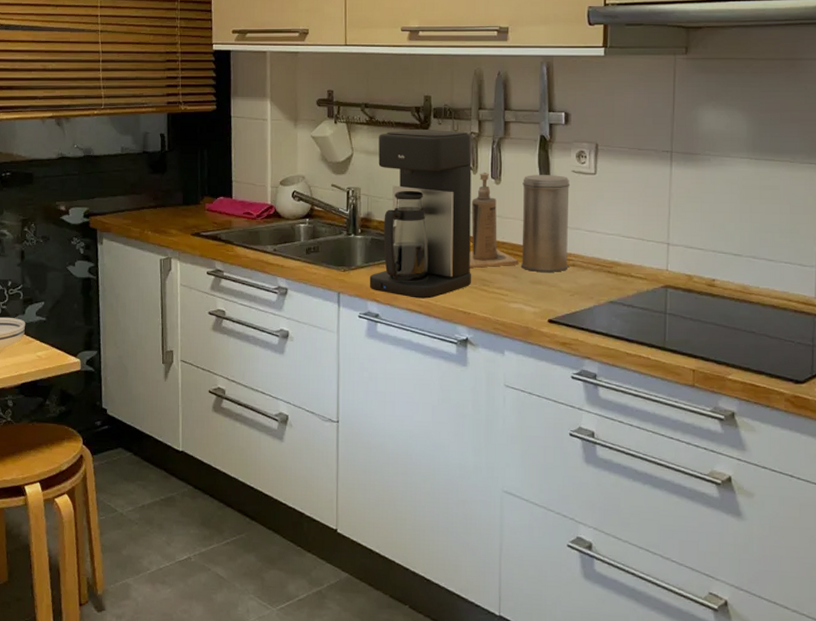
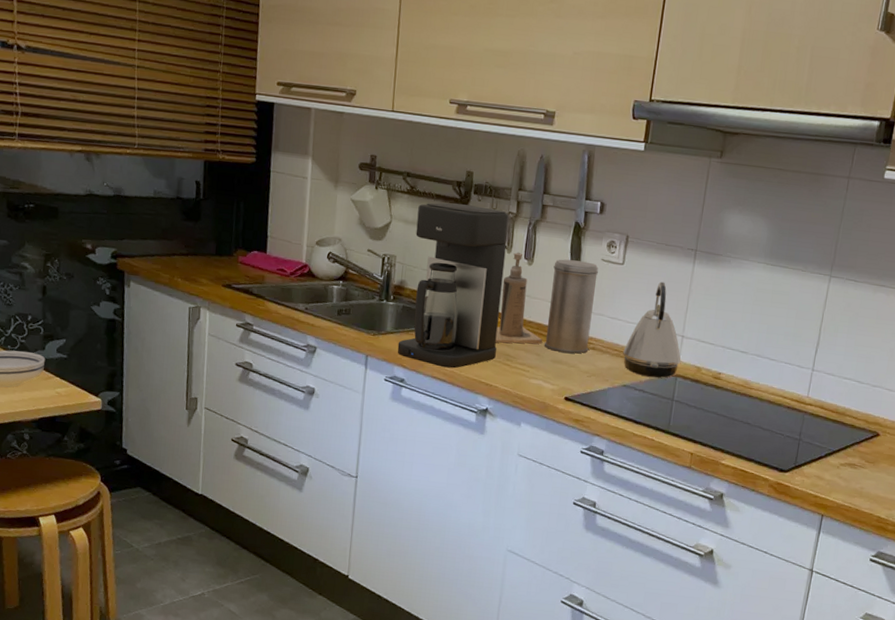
kettle: none [606,188,670,291] -> present [623,281,682,378]

